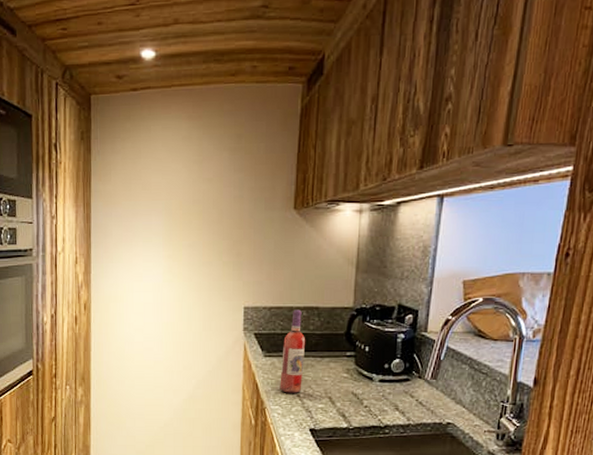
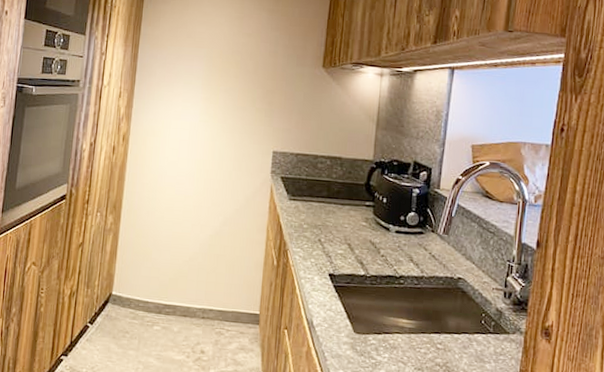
wine bottle: present [280,309,306,393] -> none [302,158,329,238]

